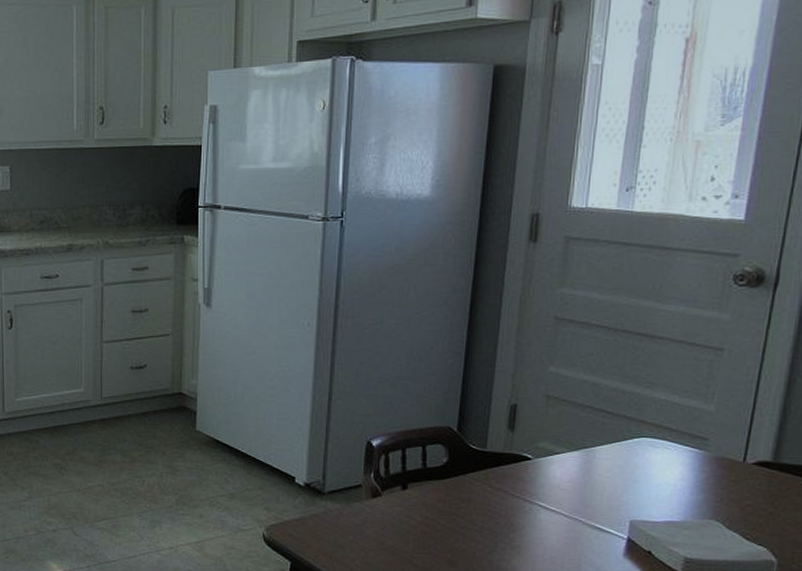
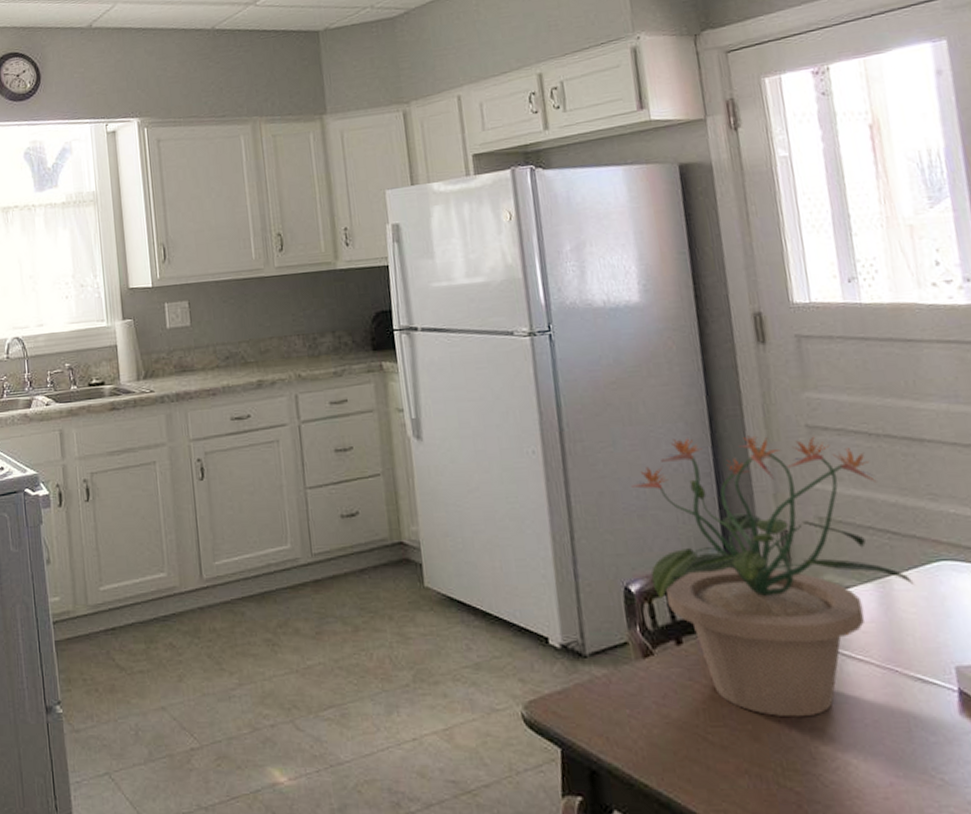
potted plant: none [390,321,614,551] -> present [632,434,915,718]

